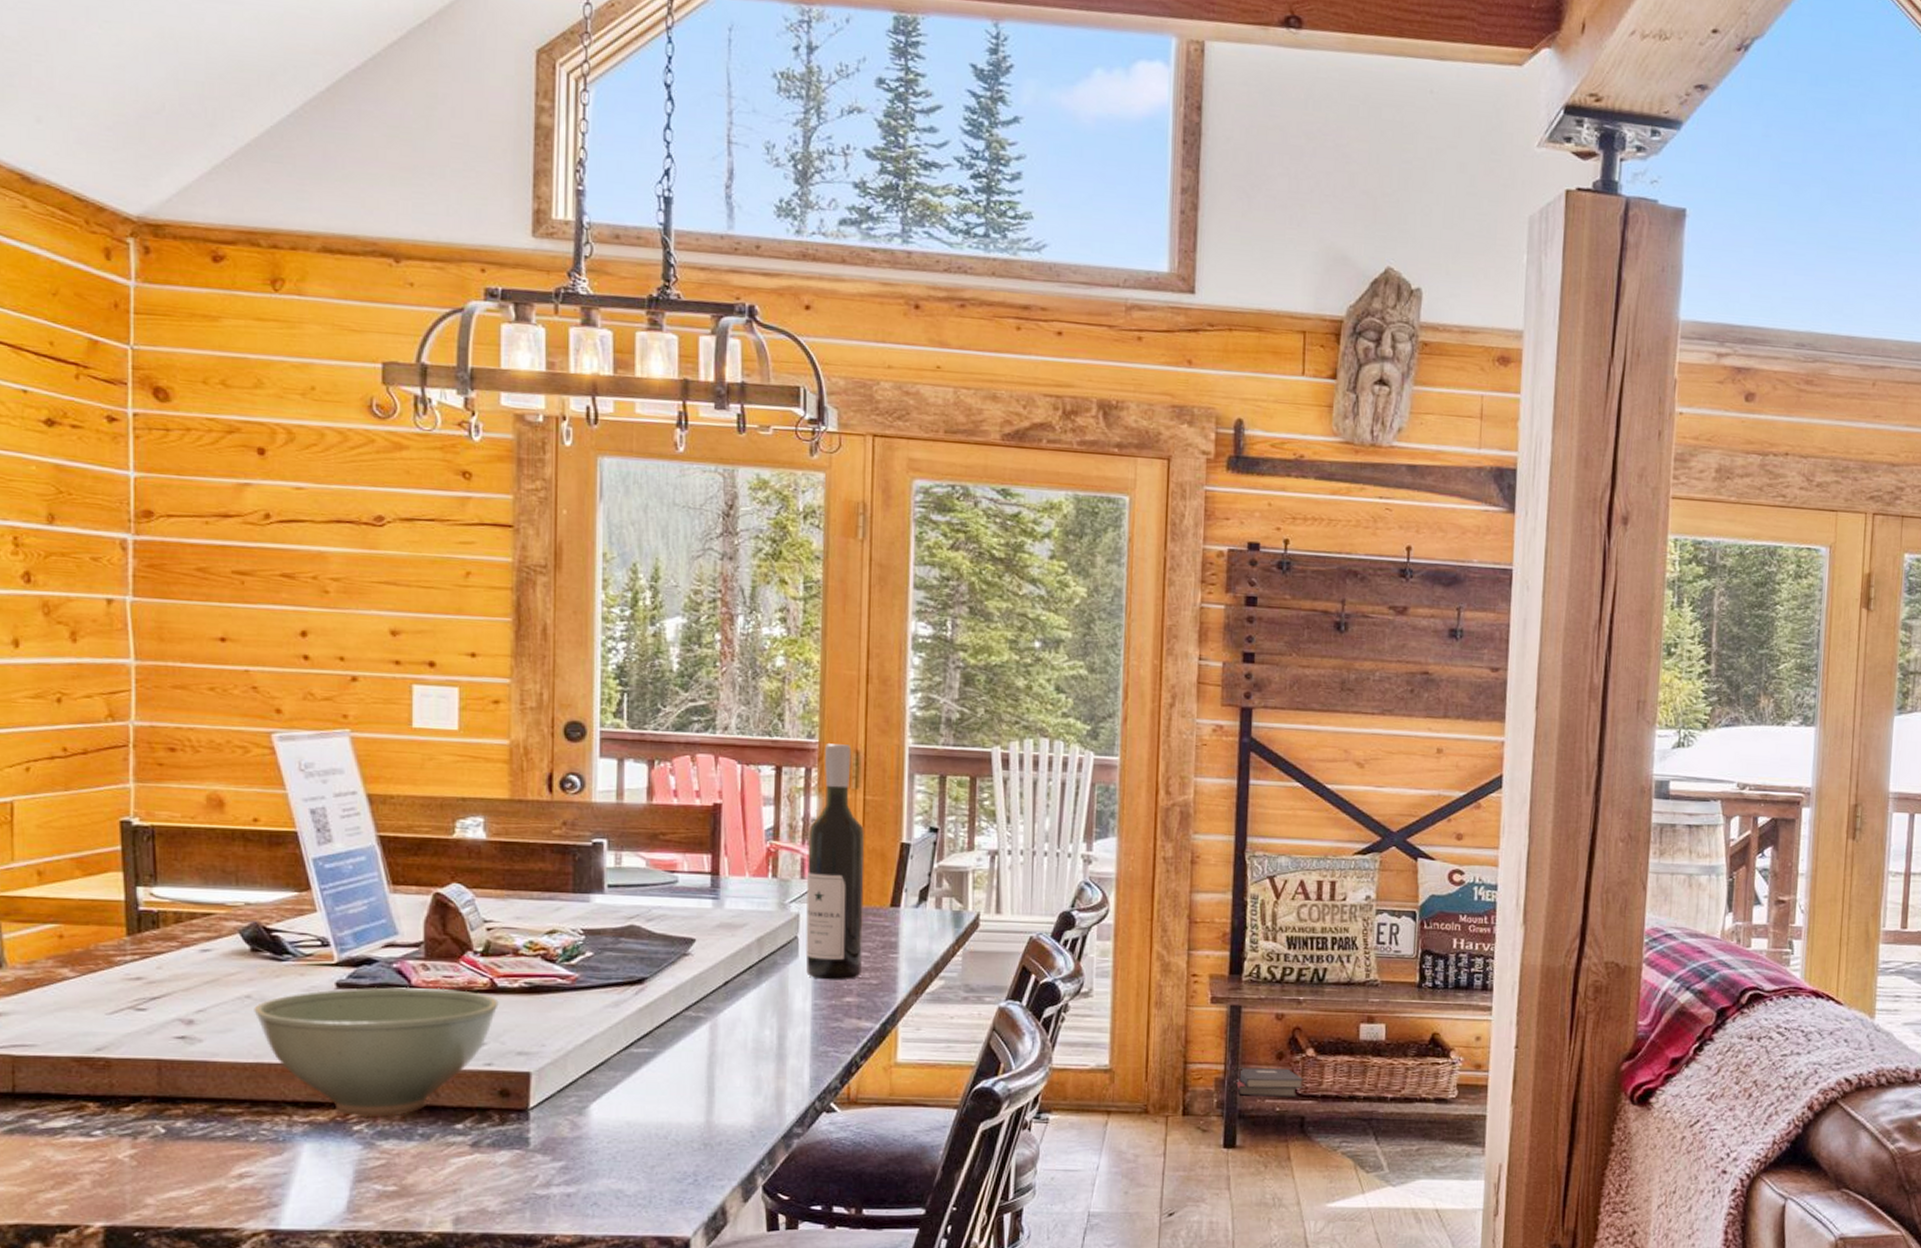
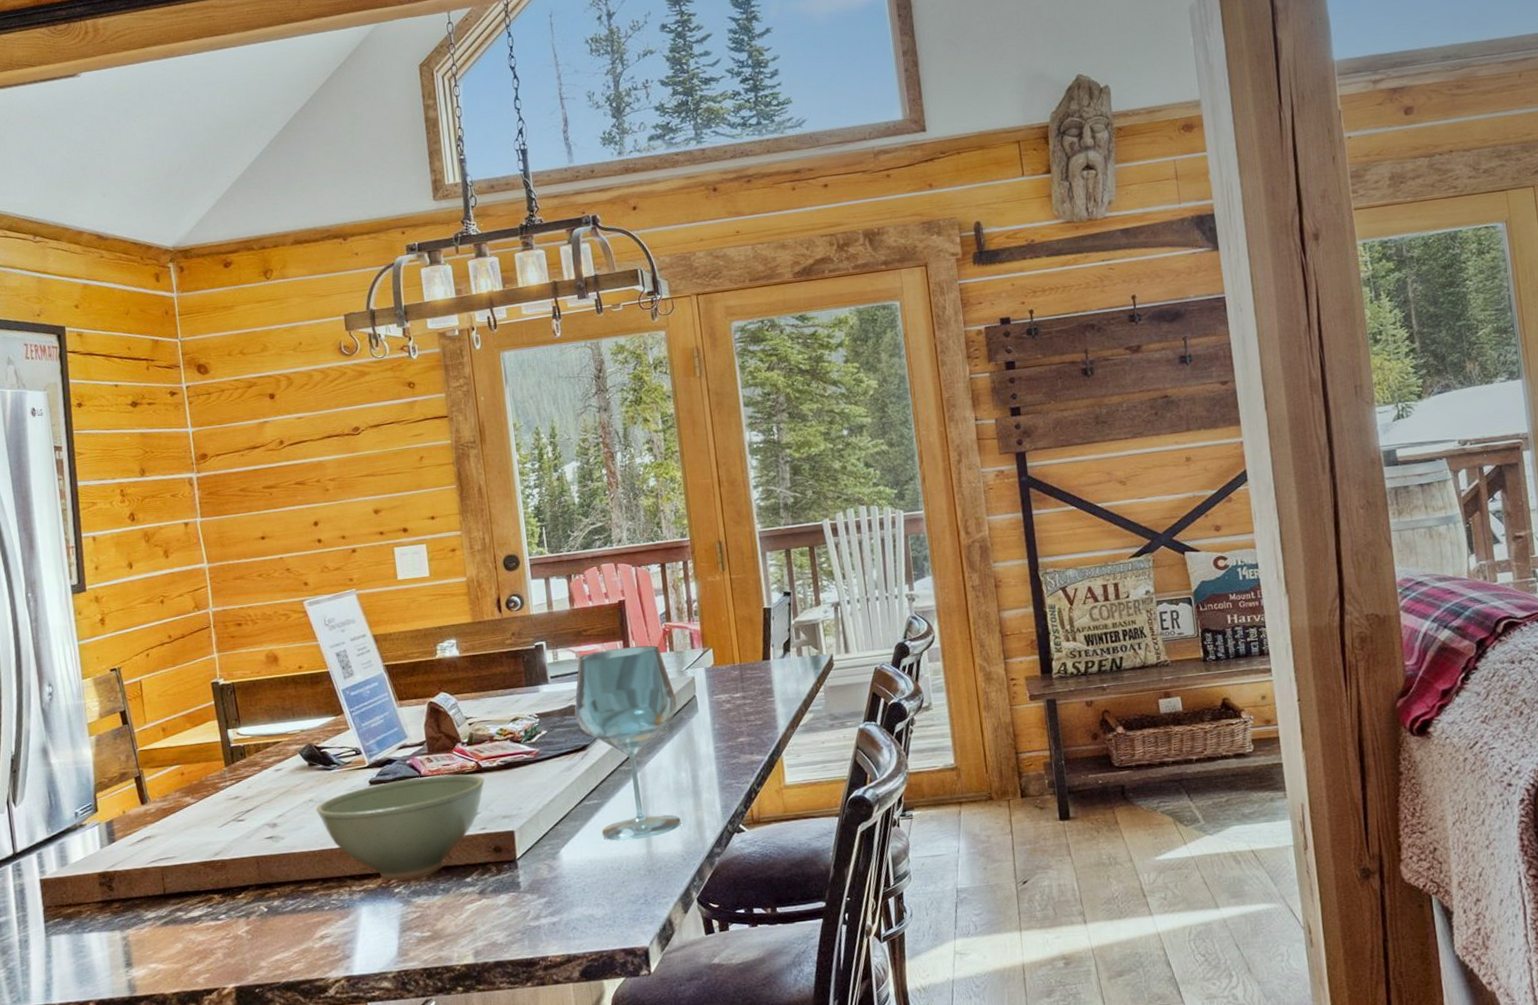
wine glass: none [633,862,772,1105] -> present [574,645,681,841]
bottle: present [805,743,865,980] -> none [692,537,748,727]
hardback book: present [1236,1068,1304,1098] -> none [1061,746,1119,775]

